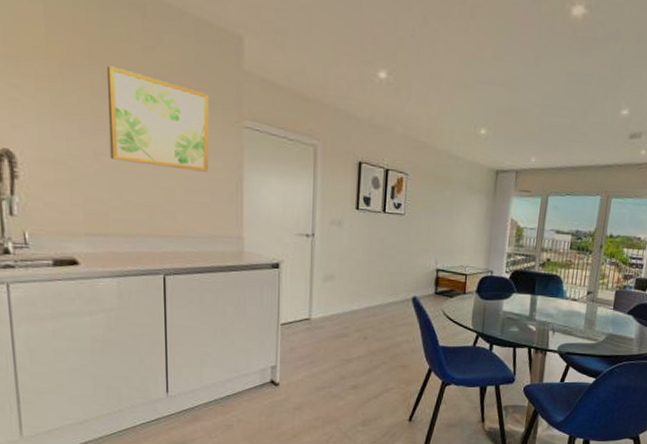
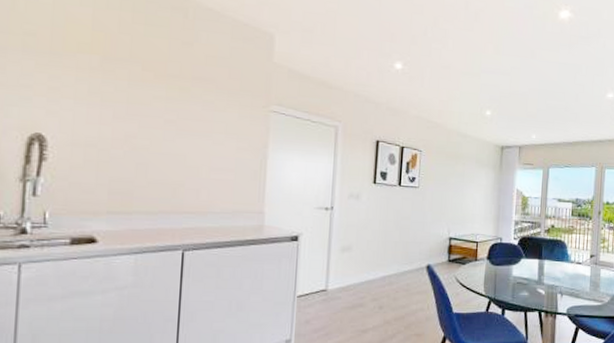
wall art: present [107,65,209,172] -> none [140,59,240,152]

